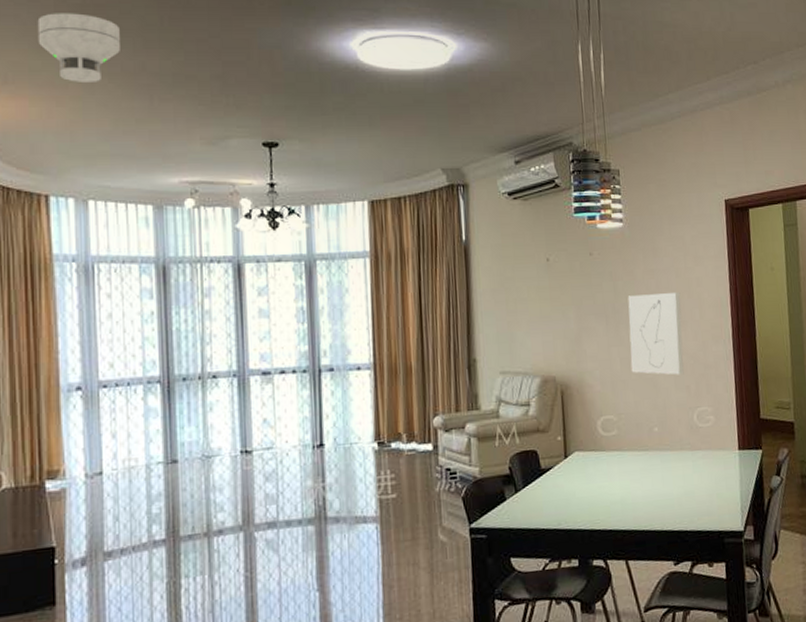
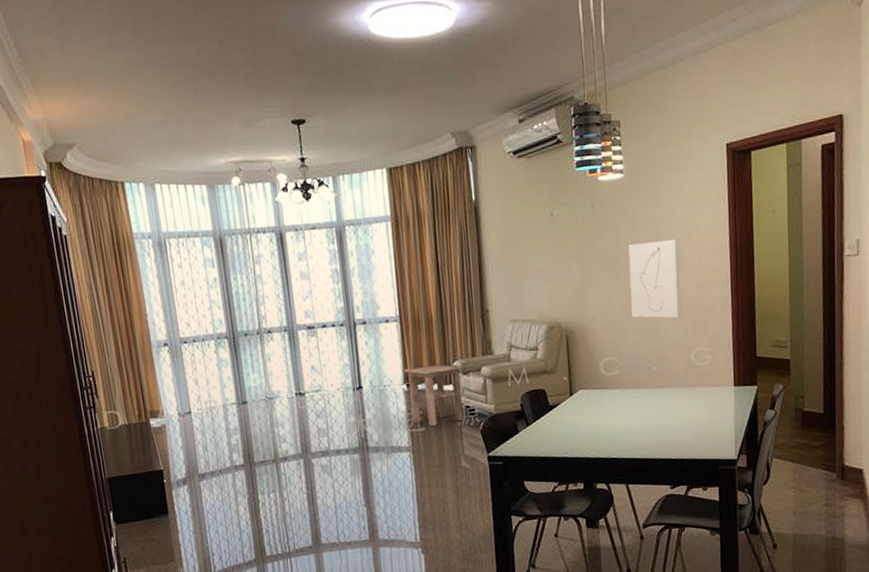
smoke detector: present [37,13,120,82] -> none [95,12,165,78]
side table: none [372,419,448,492] -> present [401,364,466,426]

